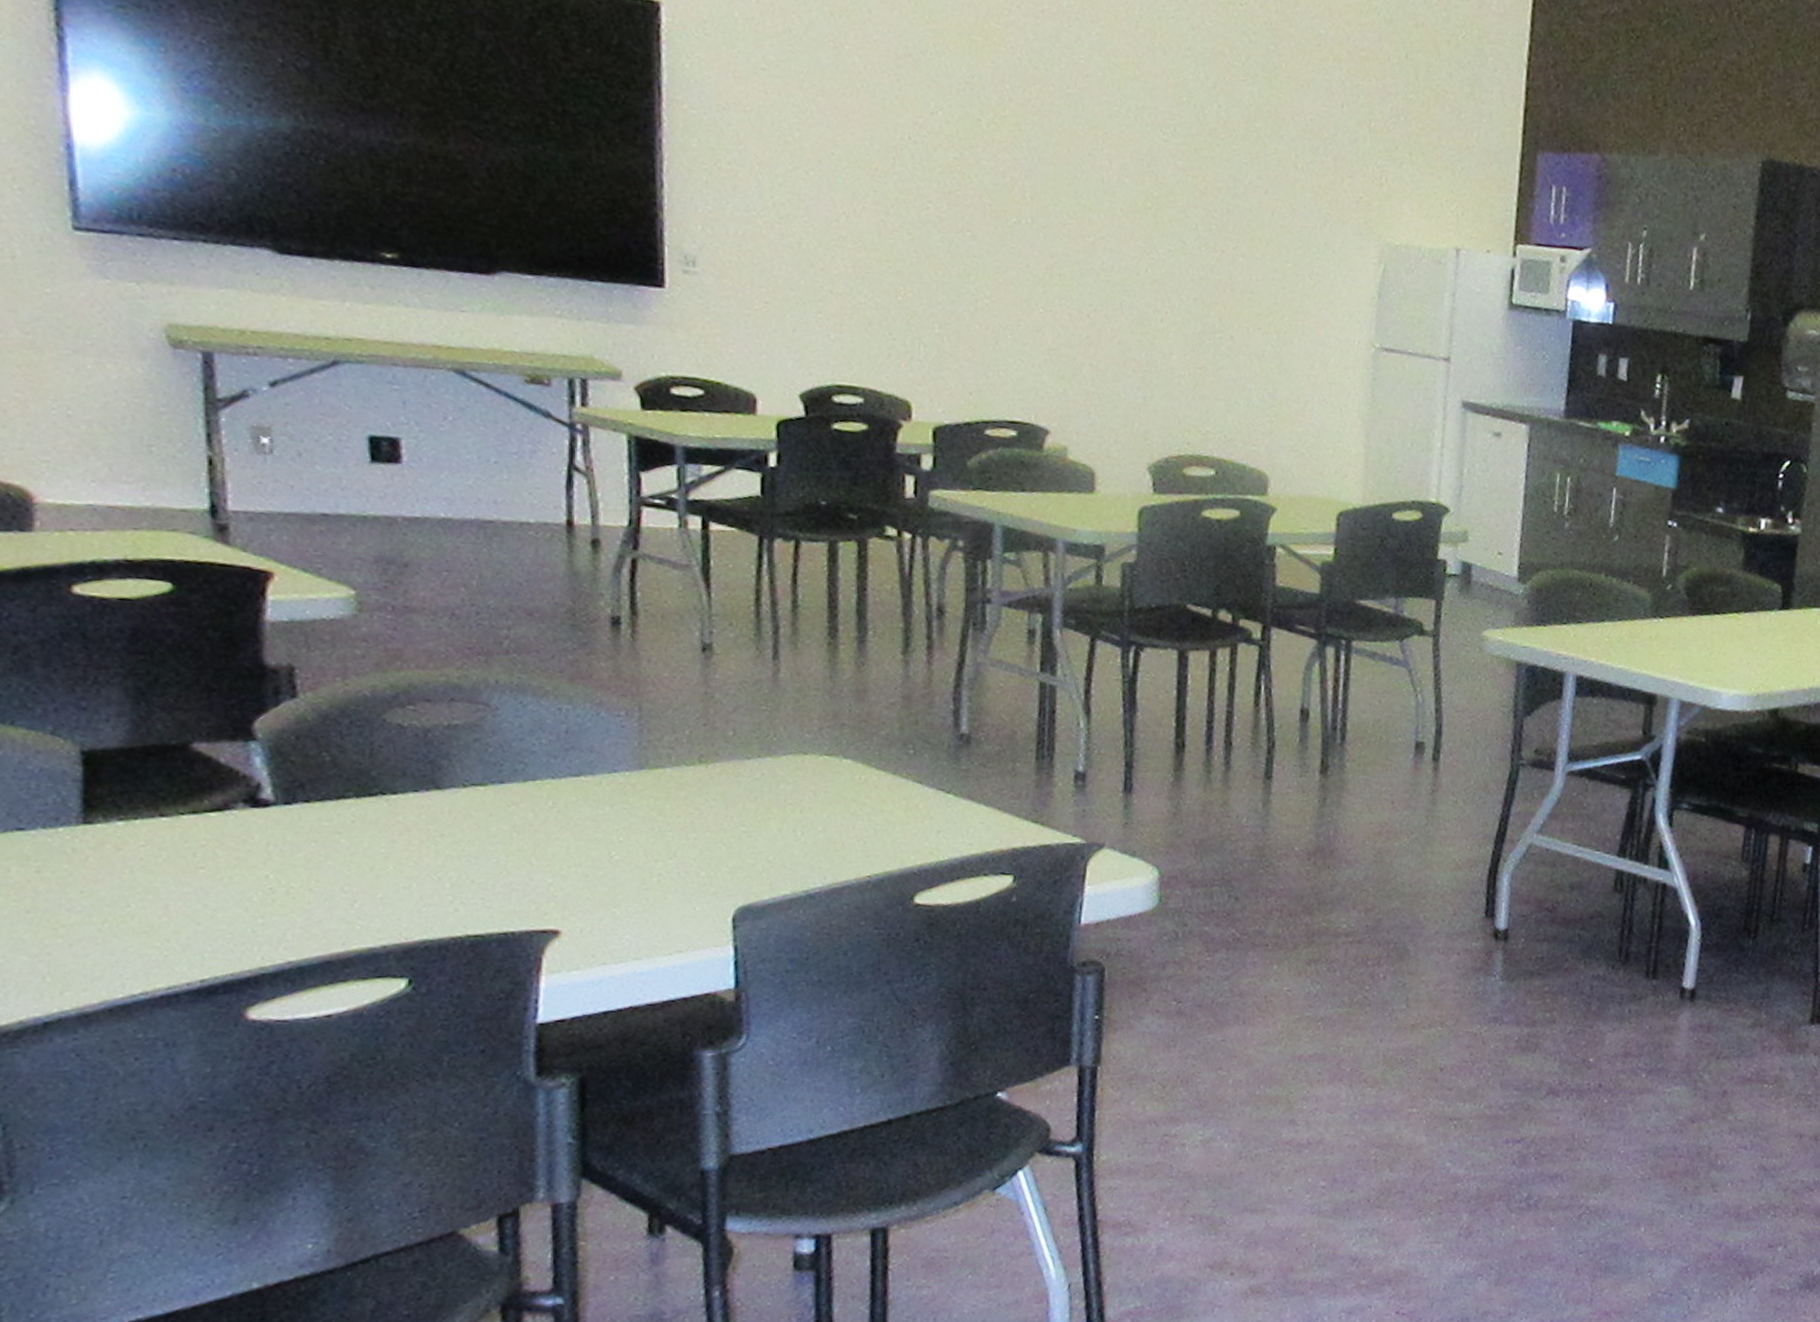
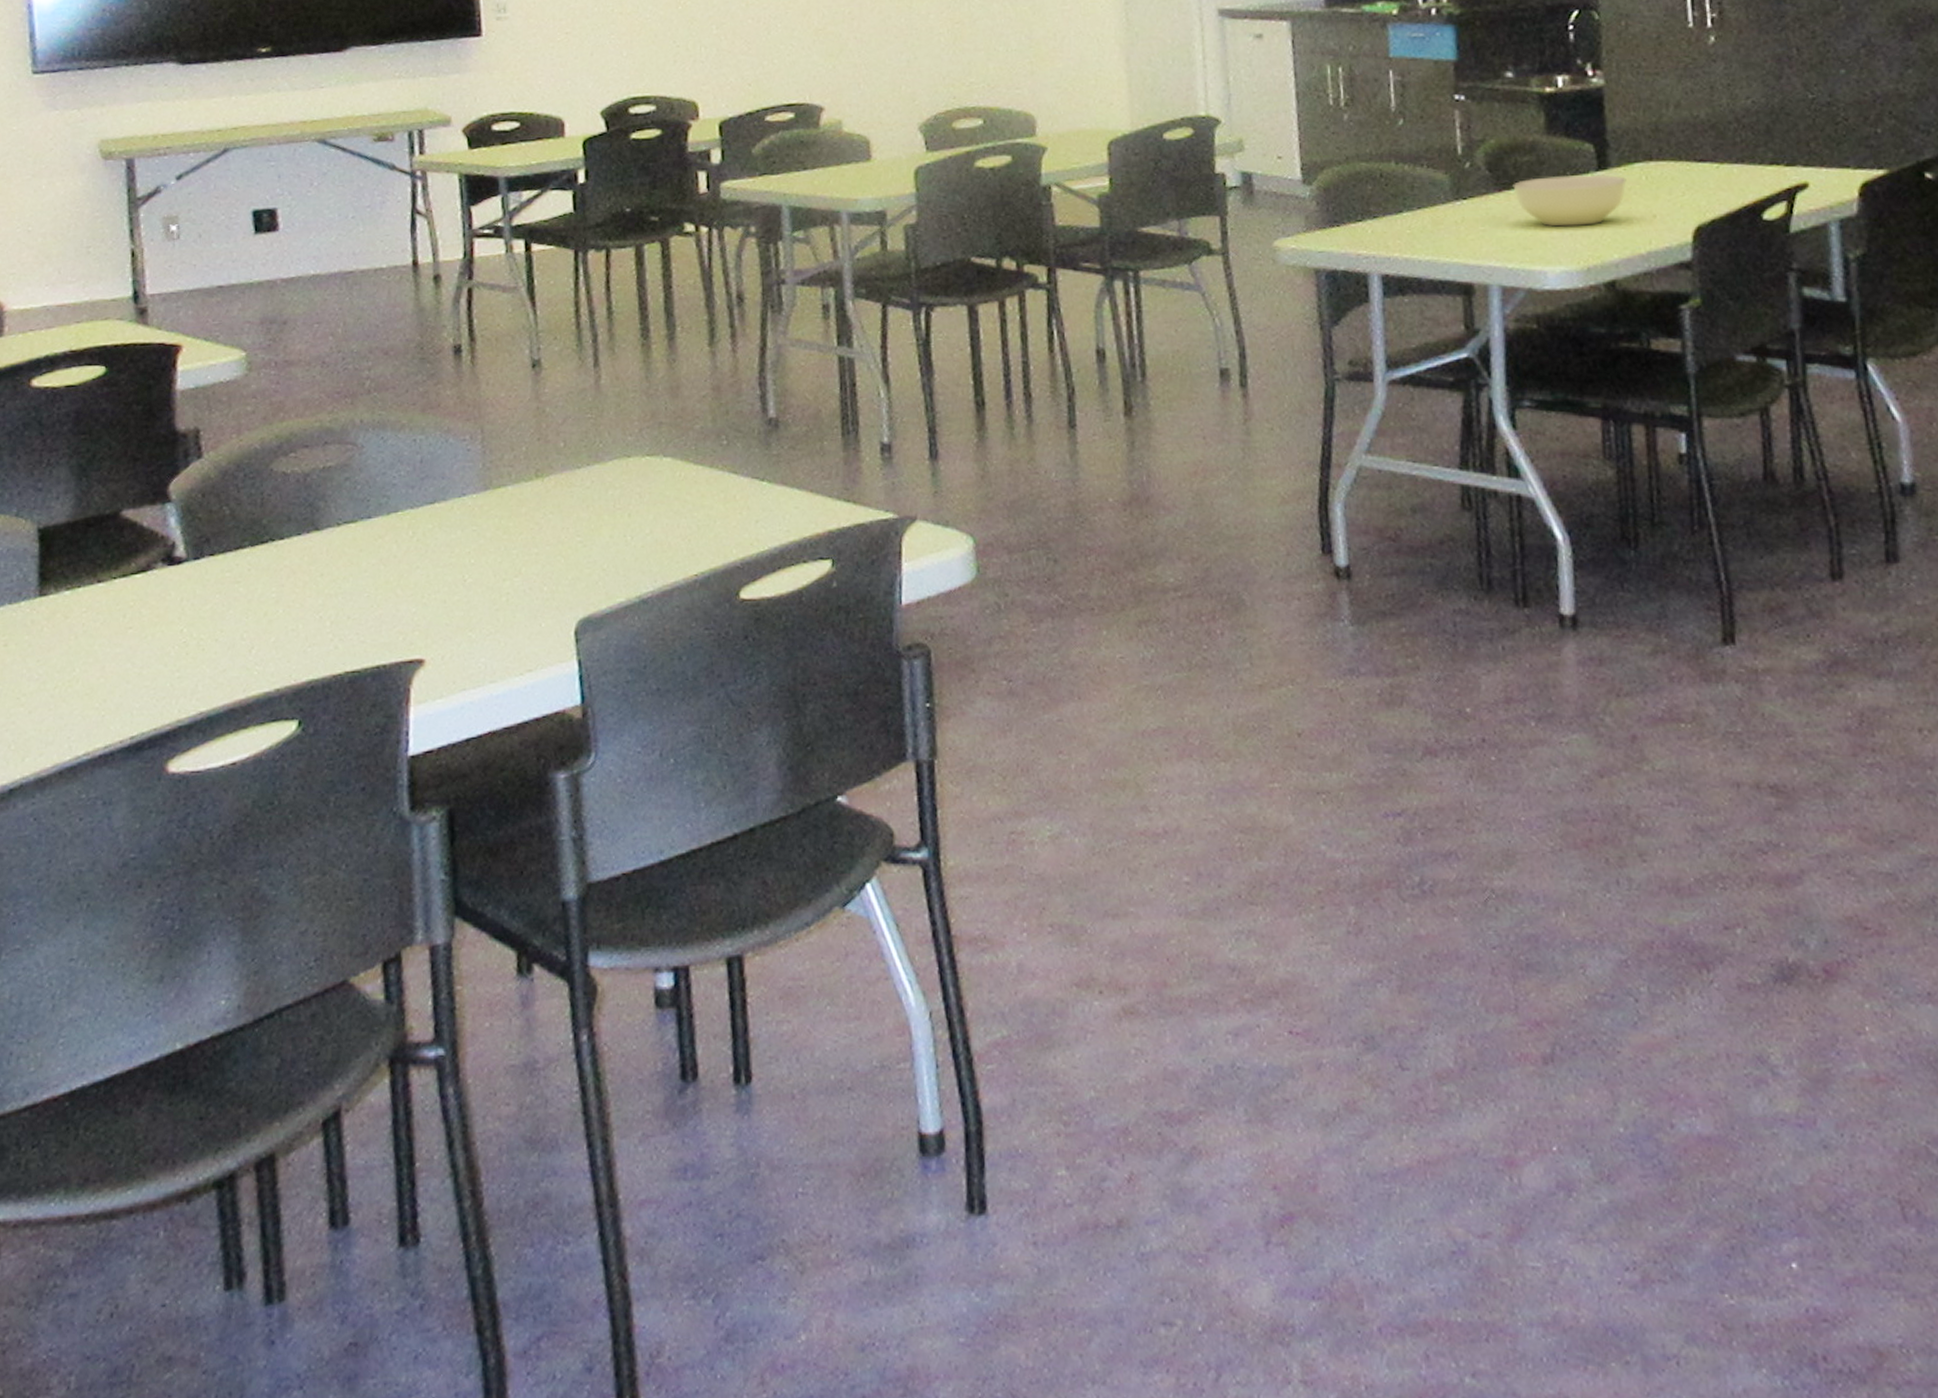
bowl: none [1705,608,1804,657] -> present [1512,174,1627,227]

